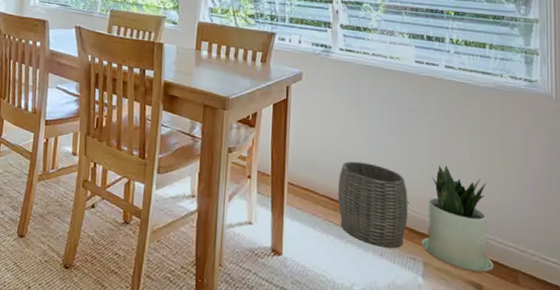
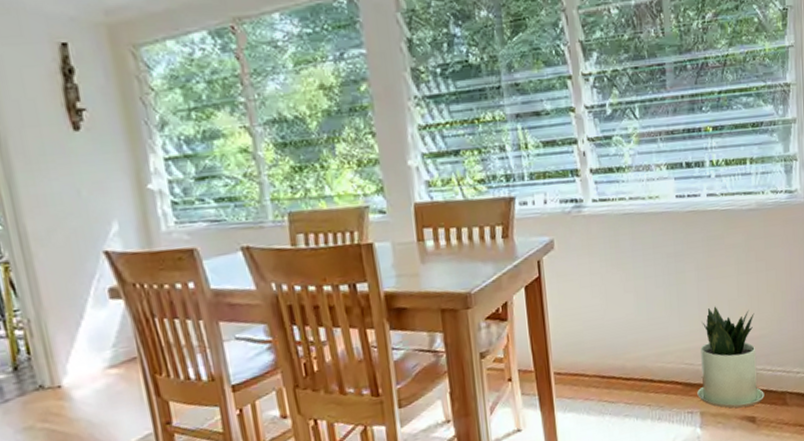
woven basket: present [338,161,408,249] -> none [608,325,682,412]

